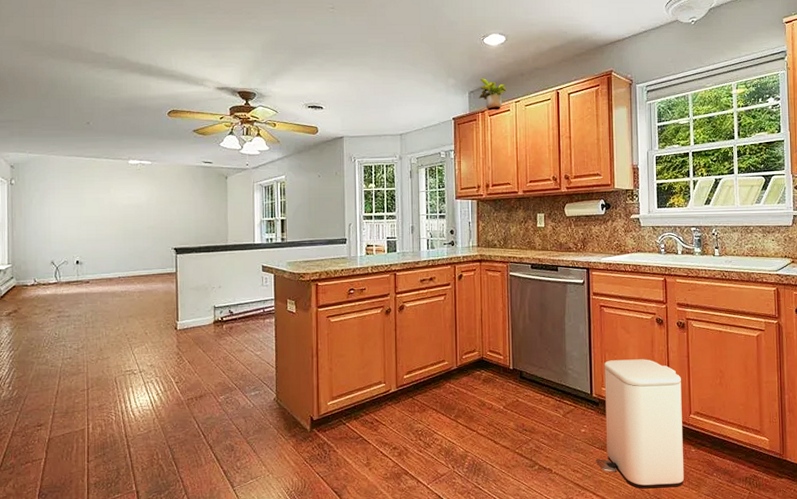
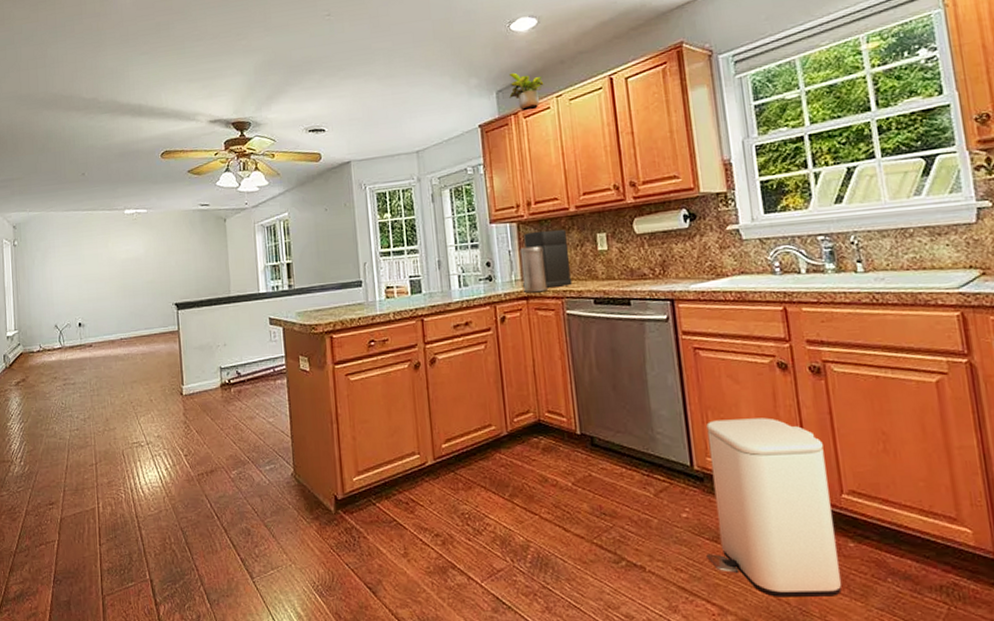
coffee maker: none [478,208,516,255] -> present [523,229,573,289]
canister: none [478,220,497,257] -> present [520,246,548,293]

